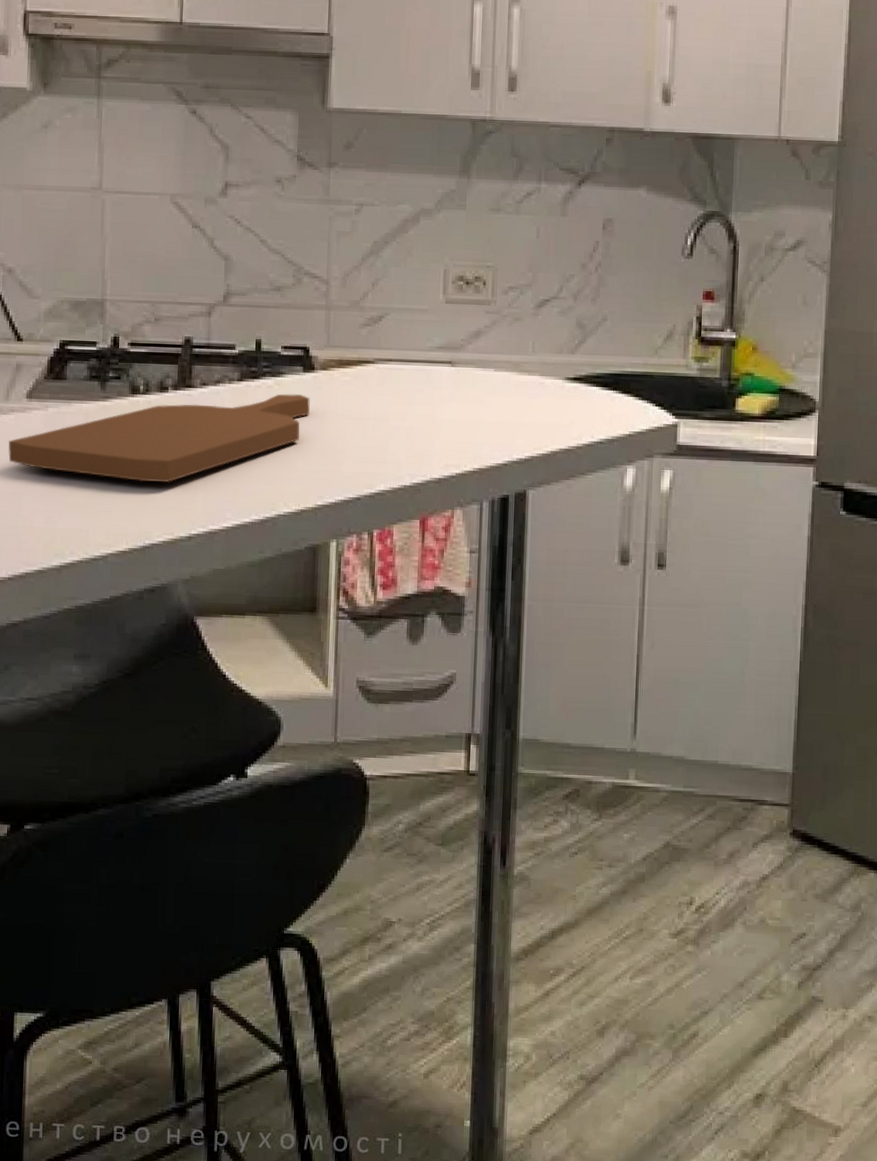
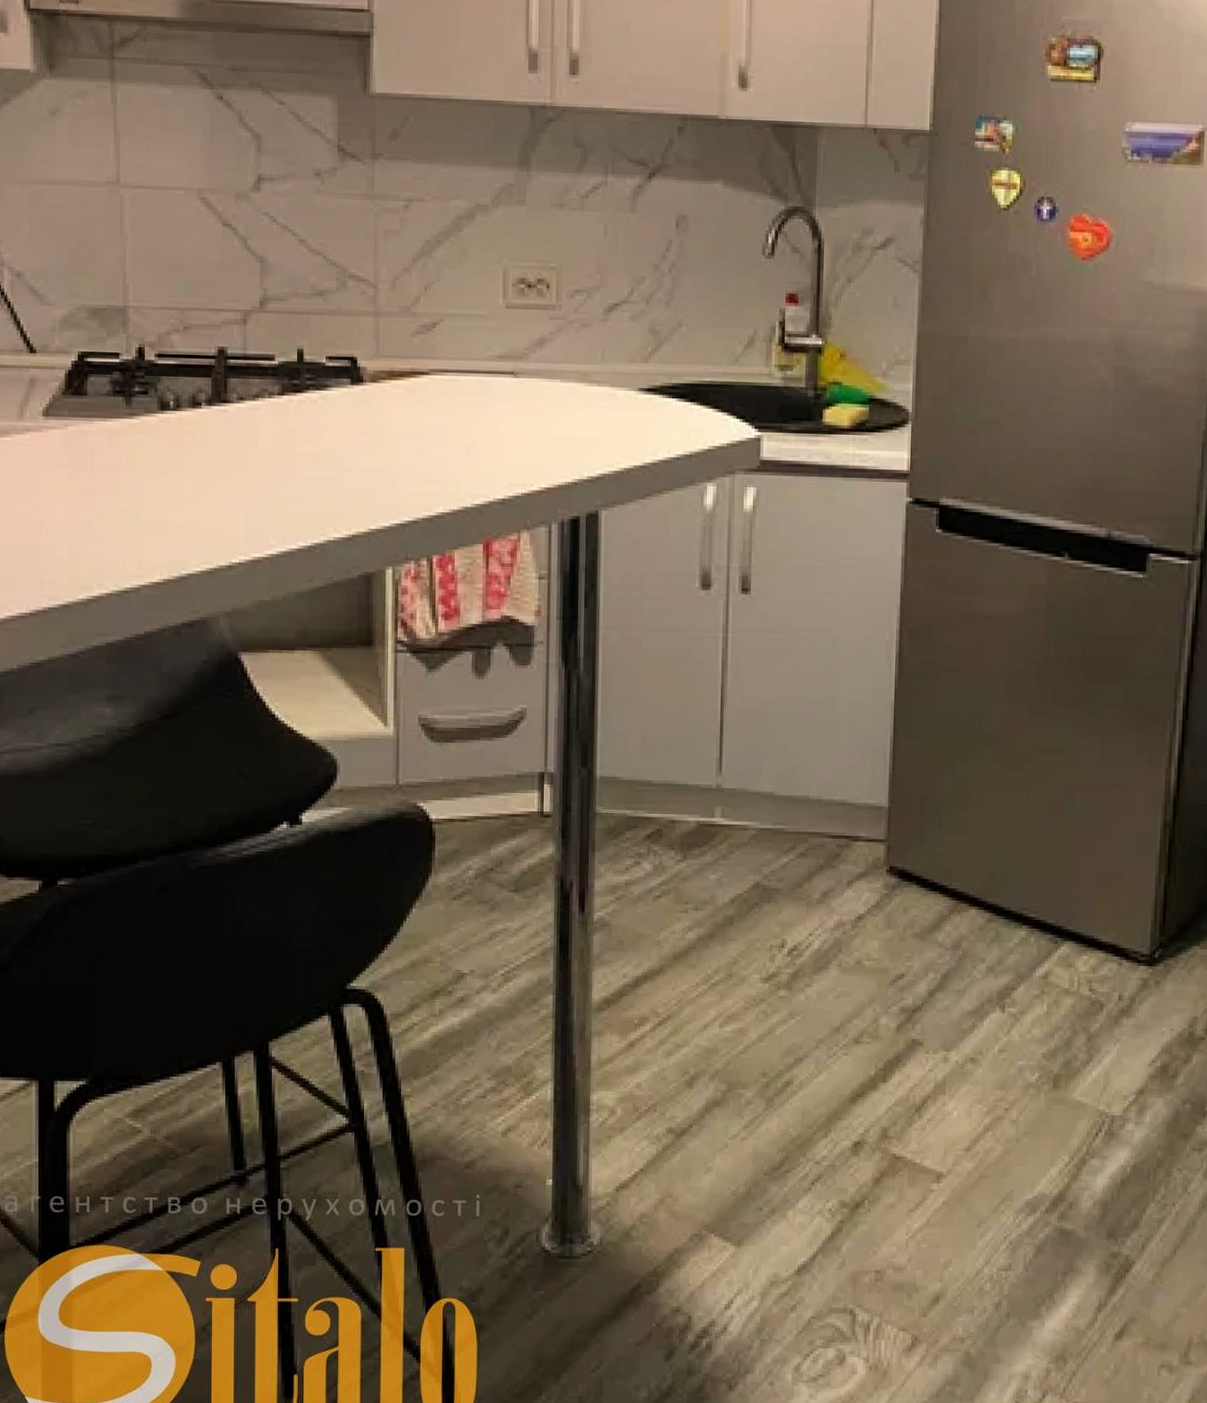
cutting board: present [8,394,310,482] -> none [25,409,359,507]

